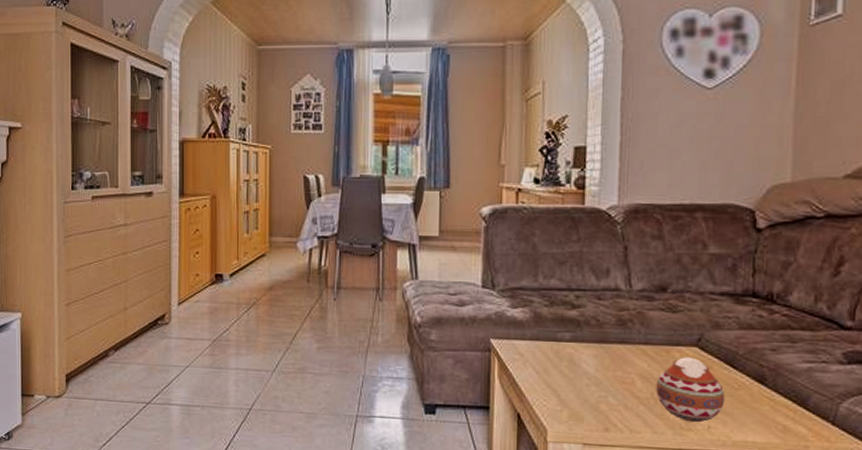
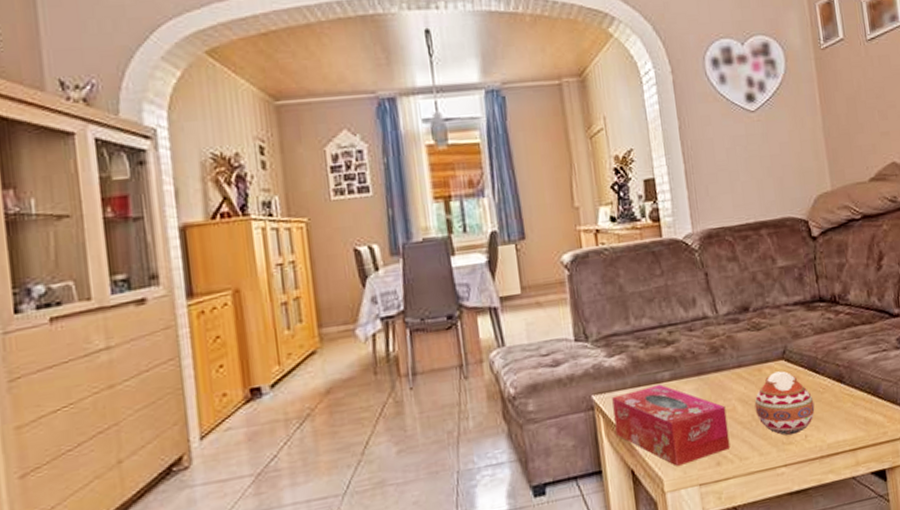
tissue box: none [508,343,624,422] -> present [612,384,731,467]

